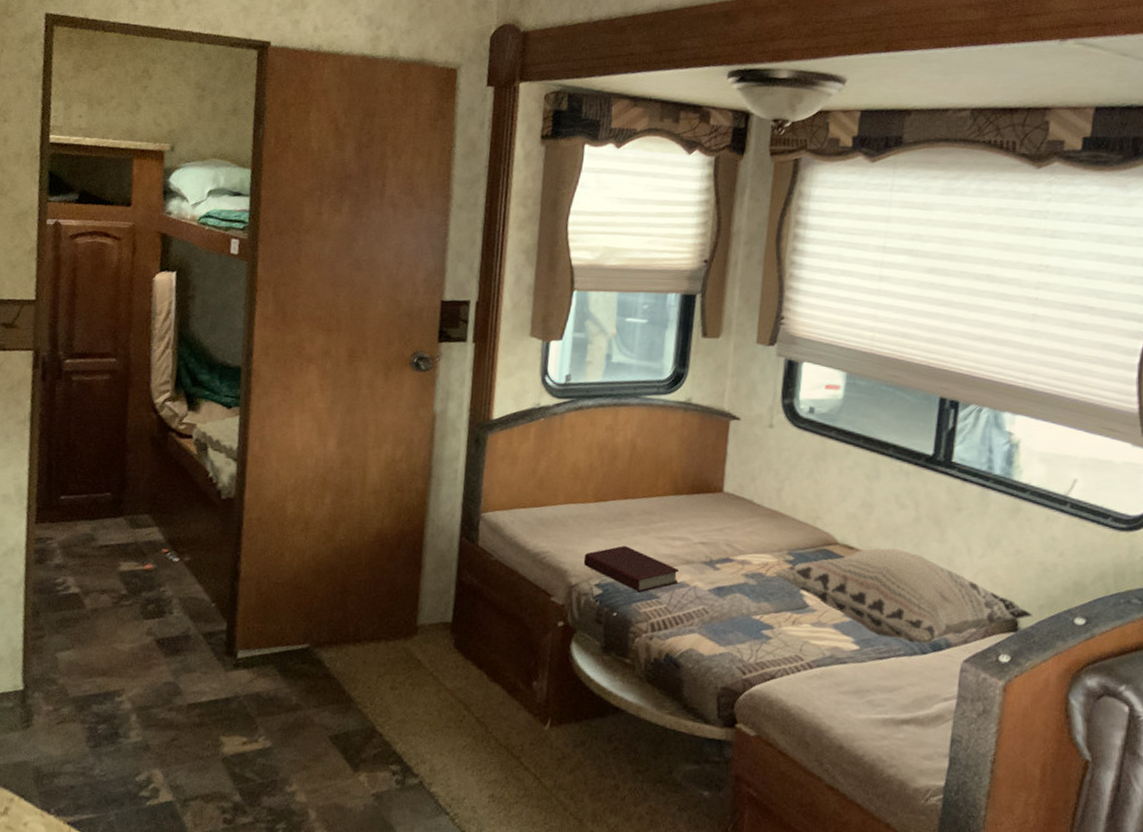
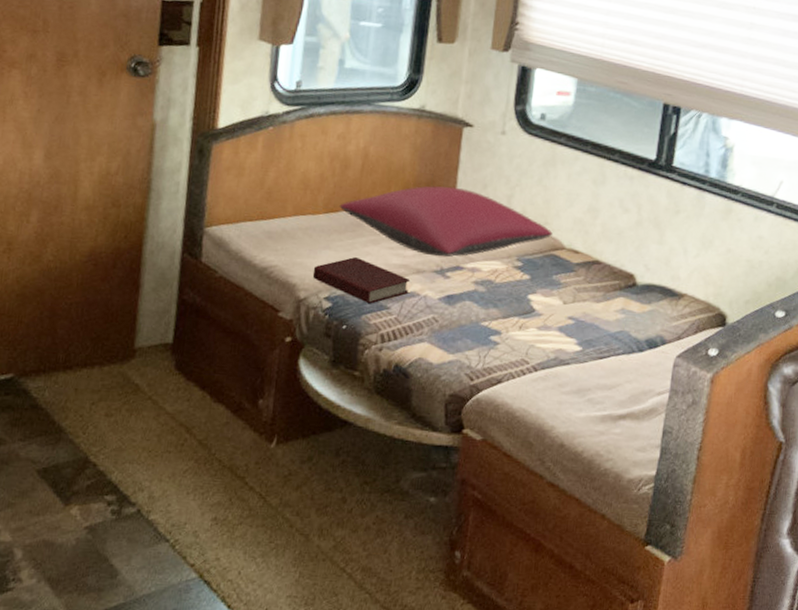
pillow: none [608,477,825,549] -> present [339,186,552,258]
decorative pillow: present [774,548,1033,644] -> none [503,251,740,342]

